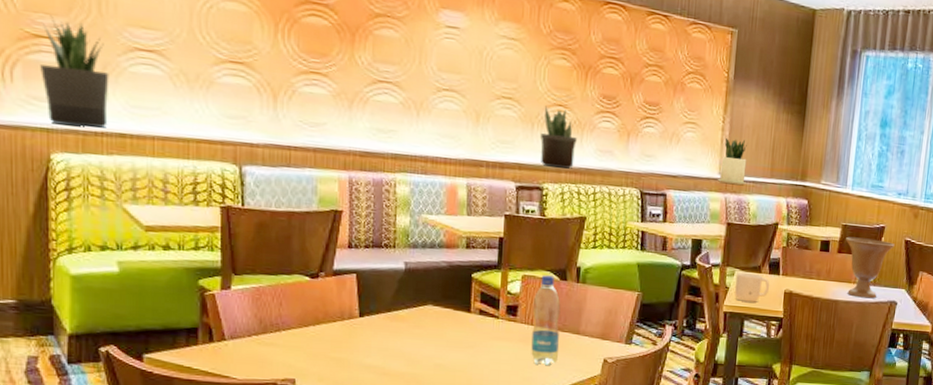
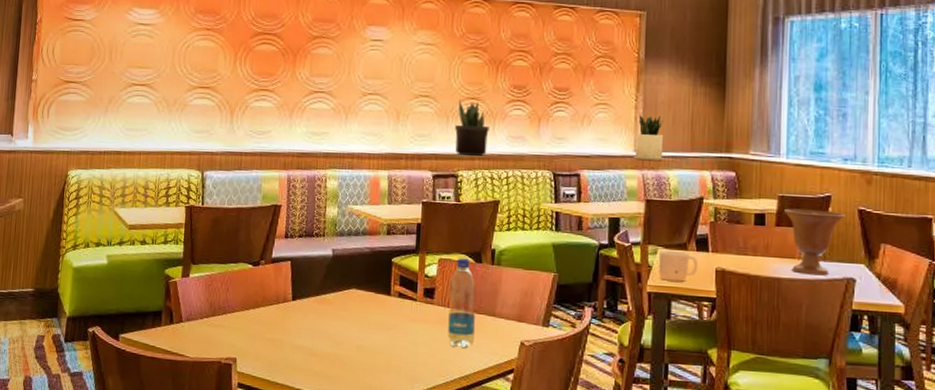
planter: present [40,15,109,129] -> none [67,65,113,149]

